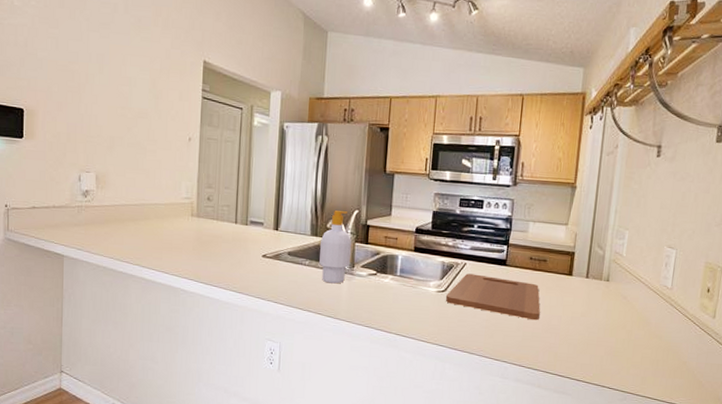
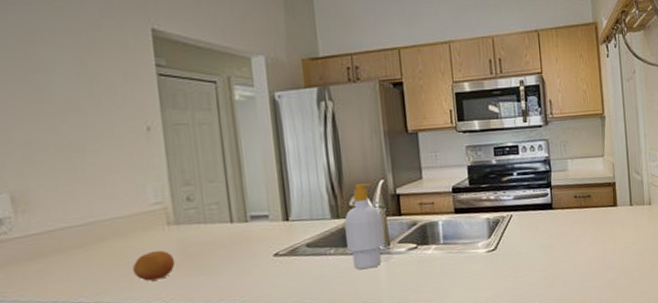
fruit: none [163,235,192,257] -> present [132,251,176,281]
cutting board: present [445,273,540,321] -> none [497,221,594,262]

